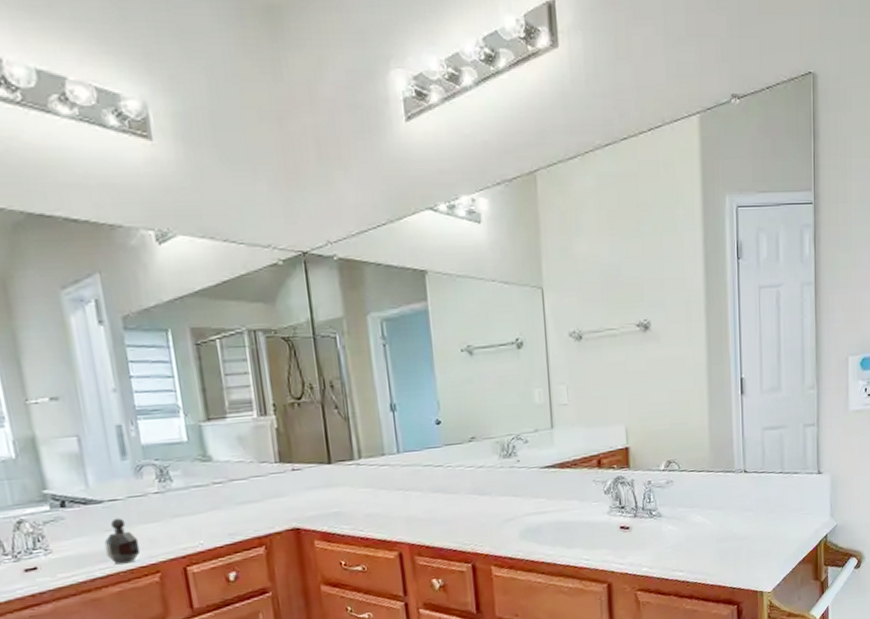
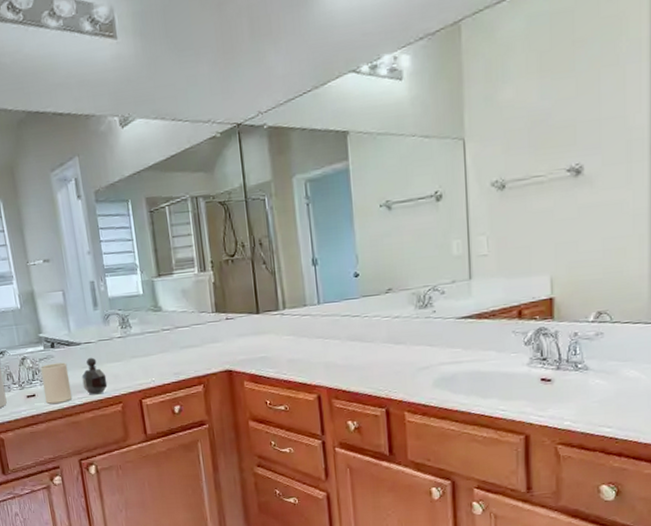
cup: none [44,525,91,578] -> present [39,362,73,404]

